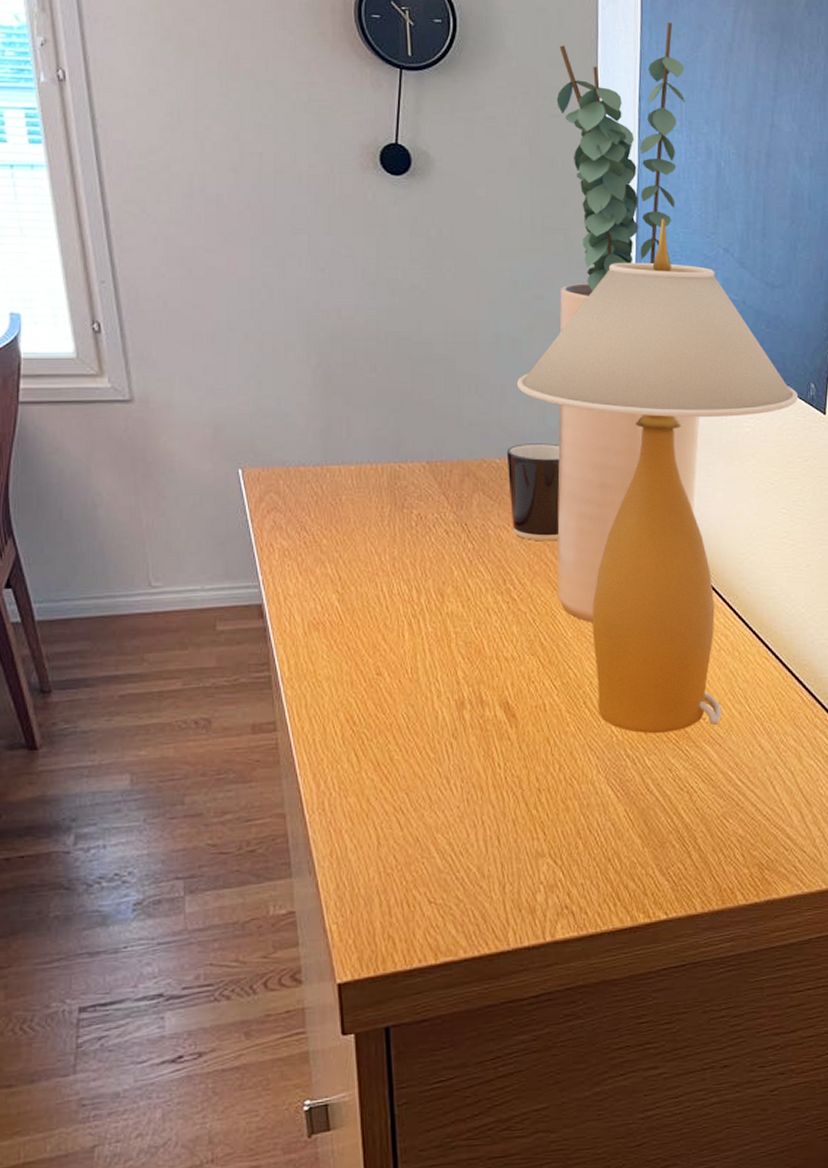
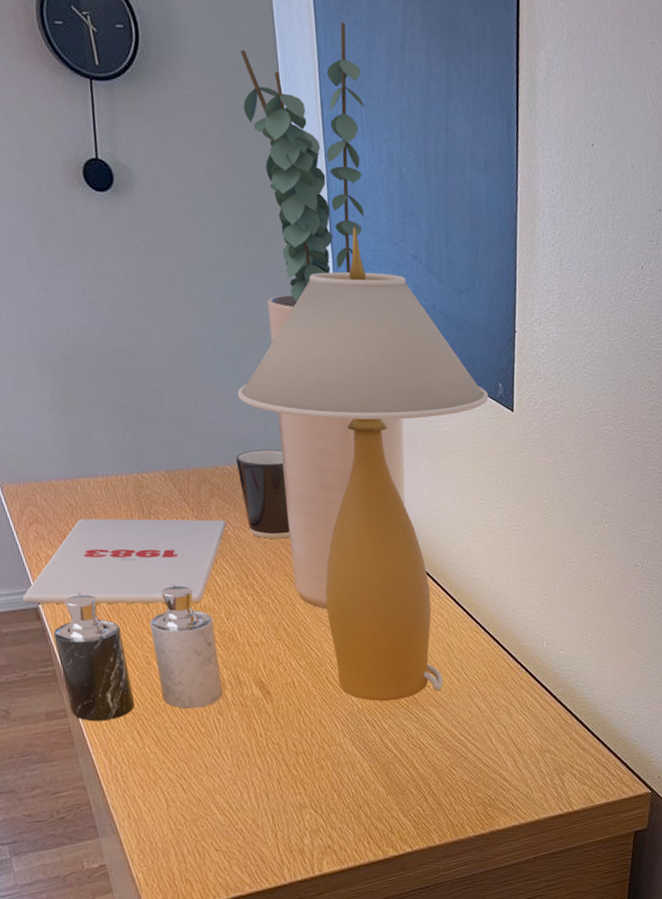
magazine: none [247,508,488,608] -> present [23,518,227,604]
candle: none [275,585,461,738] -> present [53,583,223,721]

